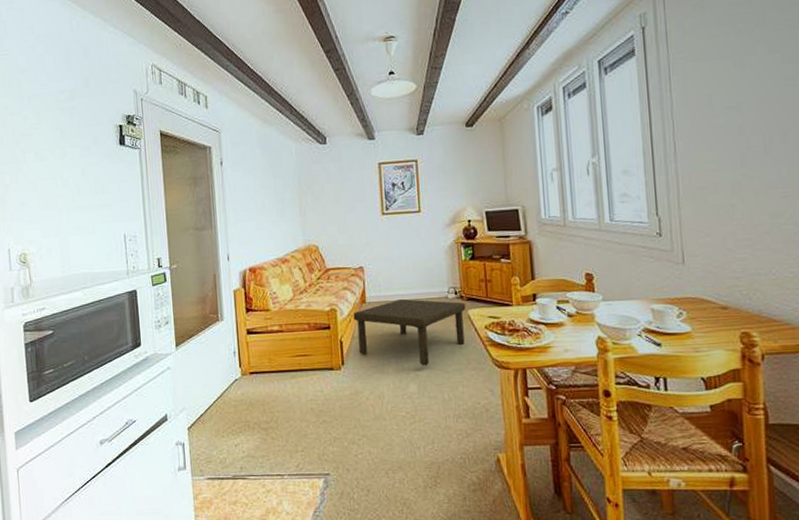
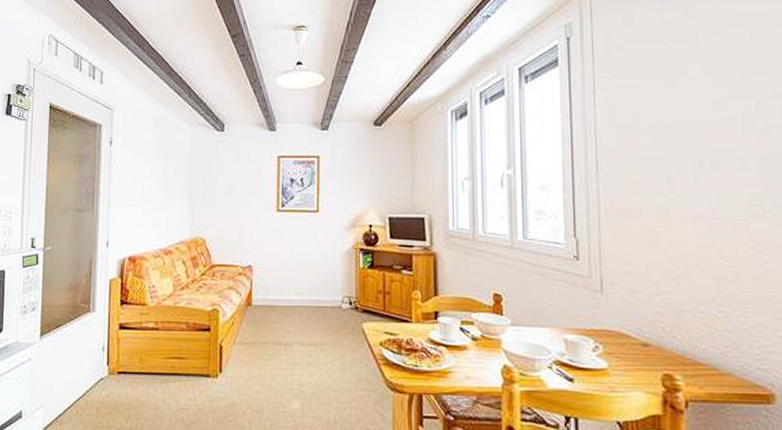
coffee table: present [353,298,466,366] -> none [236,304,360,382]

